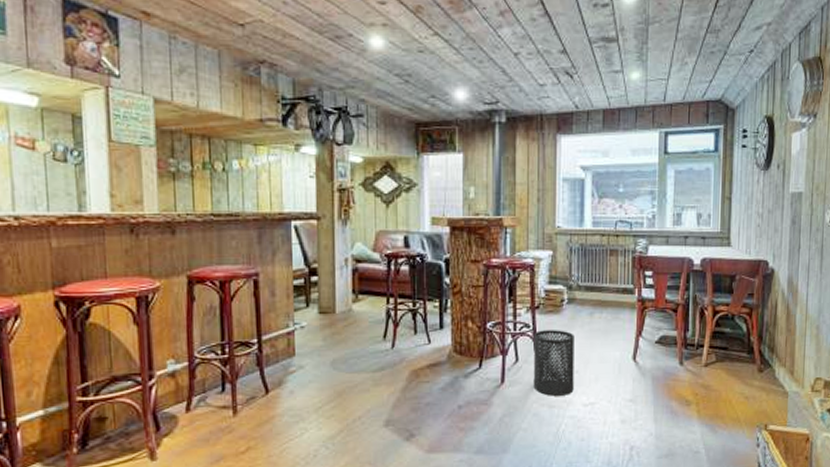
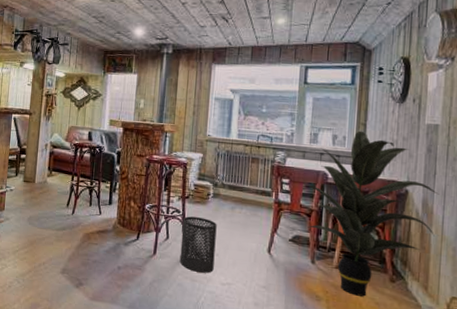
indoor plant: none [669,206,804,393] -> present [304,130,440,297]

